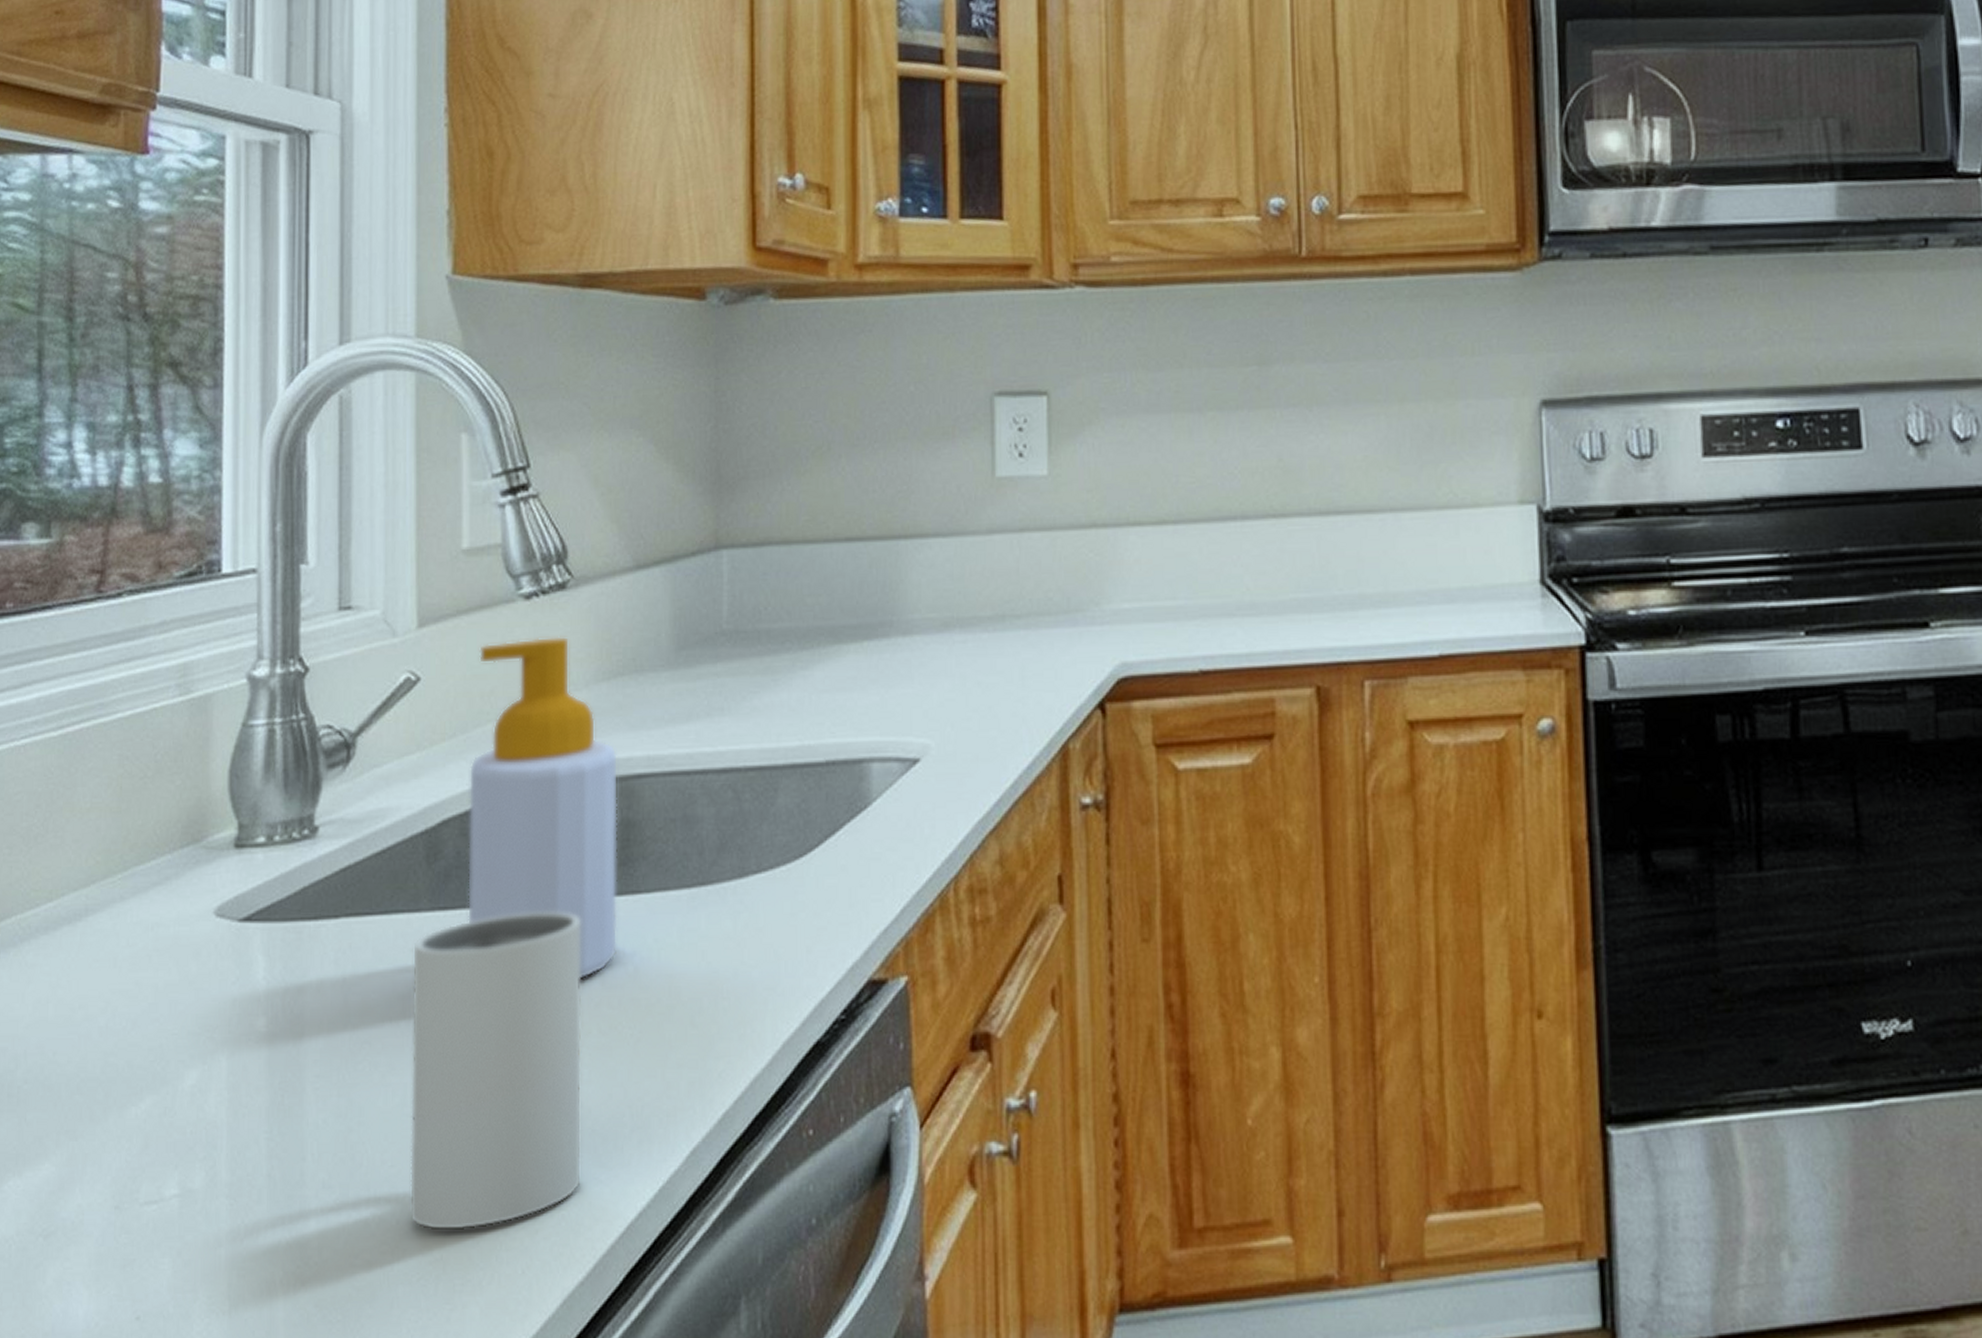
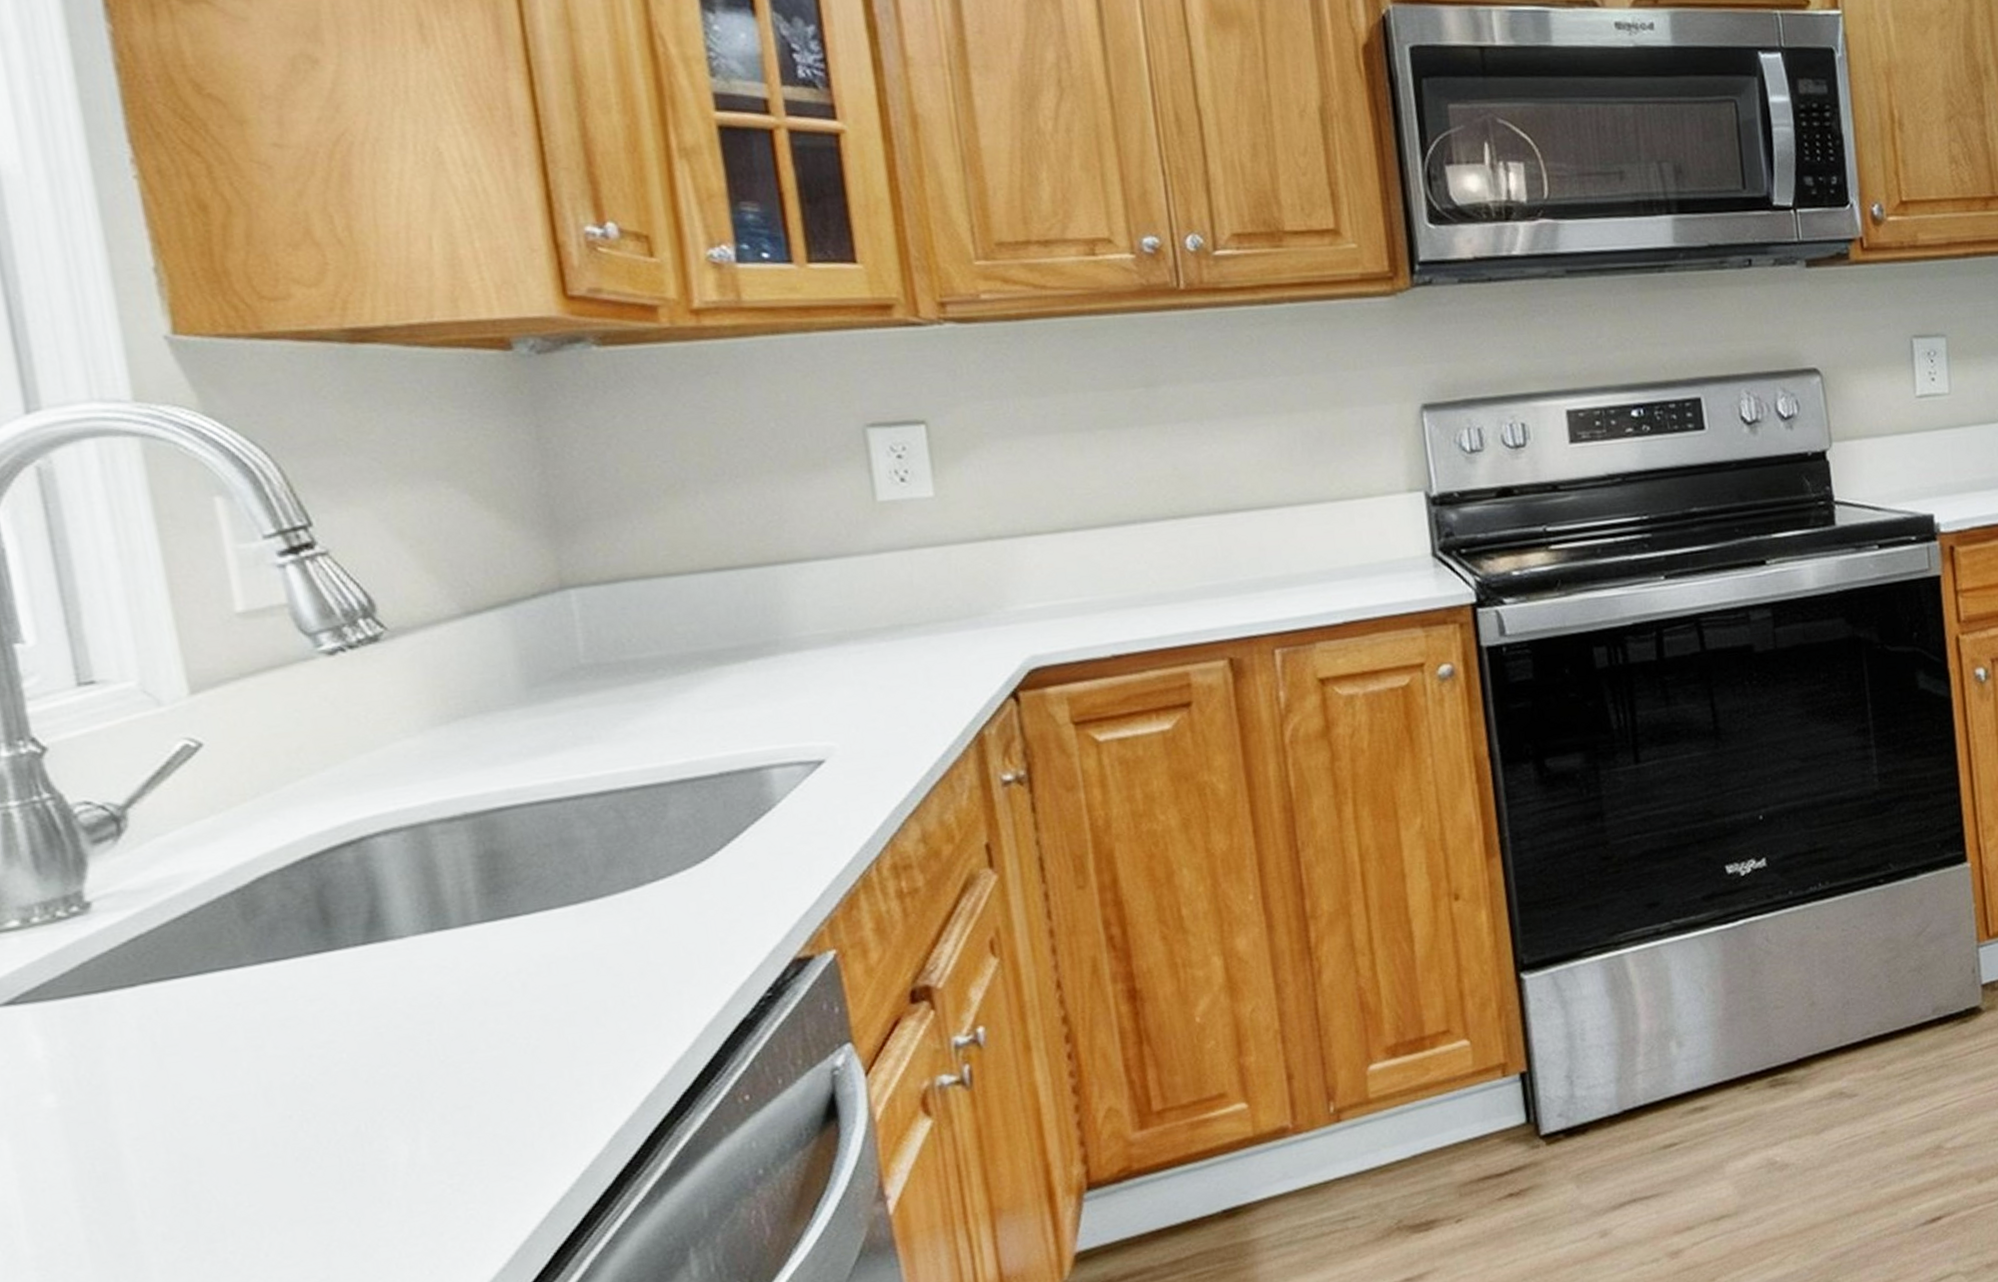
mug: present [410,912,582,1231] -> none [239,944,489,1255]
soap bottle: present [468,636,618,979] -> none [276,686,499,1002]

